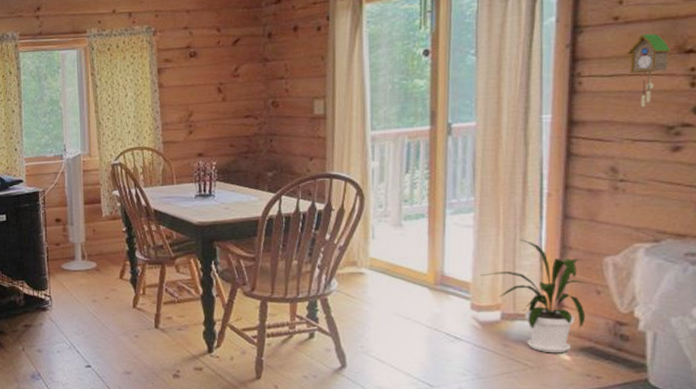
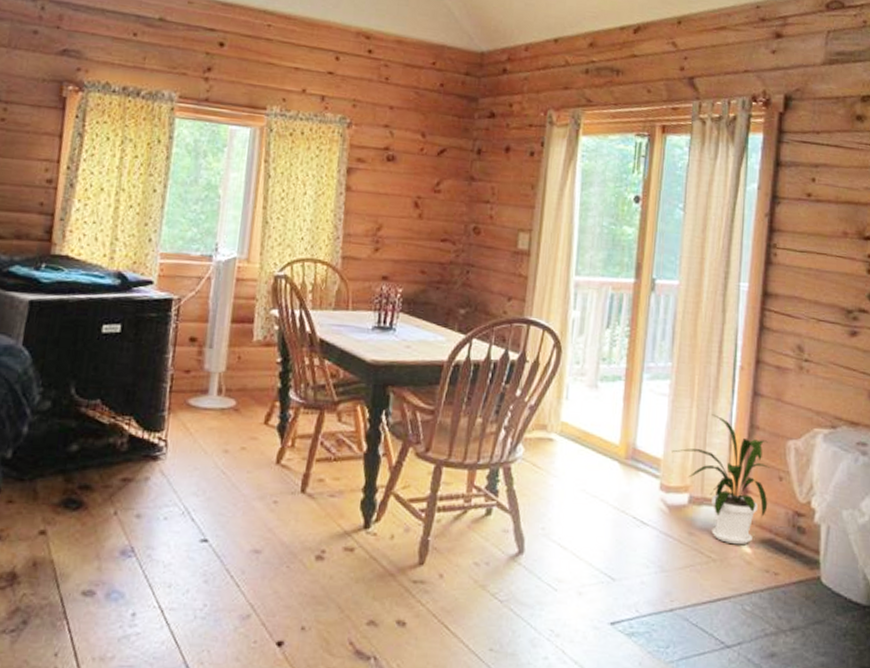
cuckoo clock: present [626,33,672,107] -> none [816,214,853,288]

